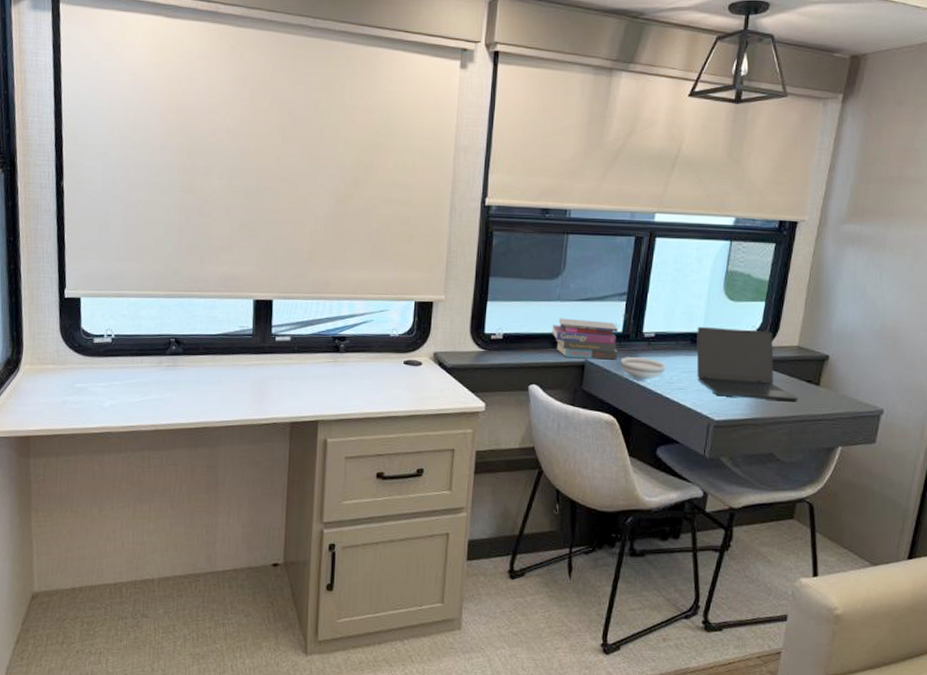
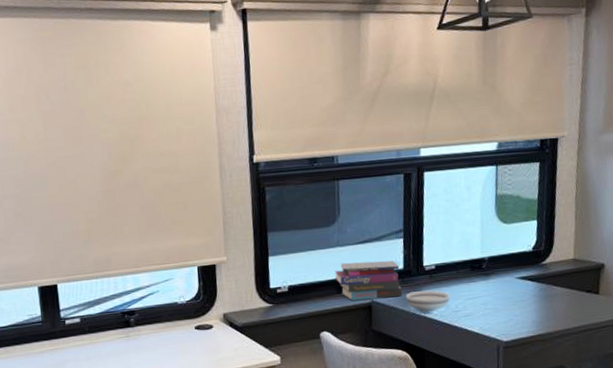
laptop: present [696,326,798,402] -> none [475,248,580,318]

